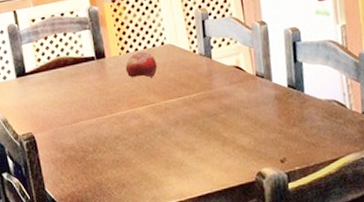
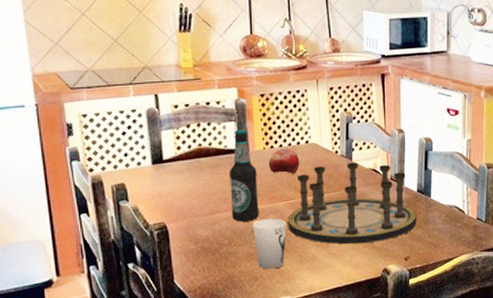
bottle: none [87,36,121,129] -> present [228,129,259,222]
cup: none [114,123,151,176] -> present [252,218,286,269]
board game: none [150,60,290,148] -> present [287,162,416,245]

